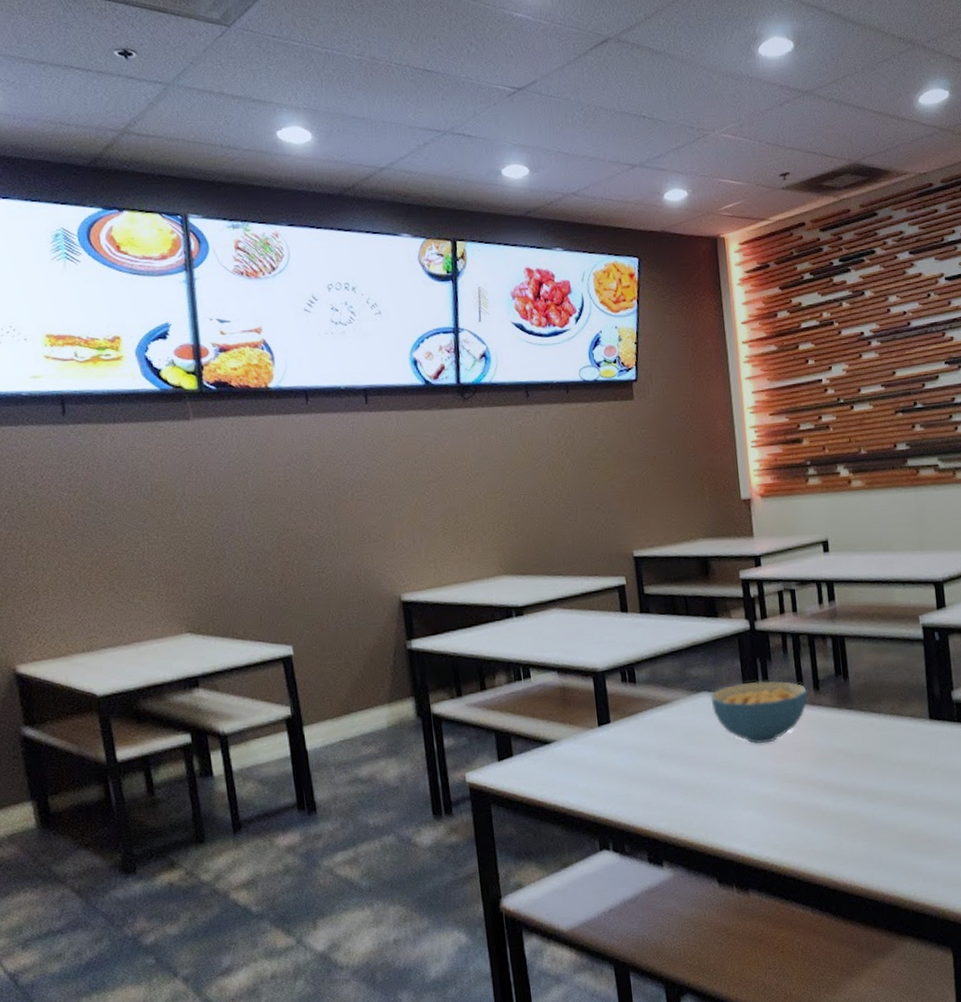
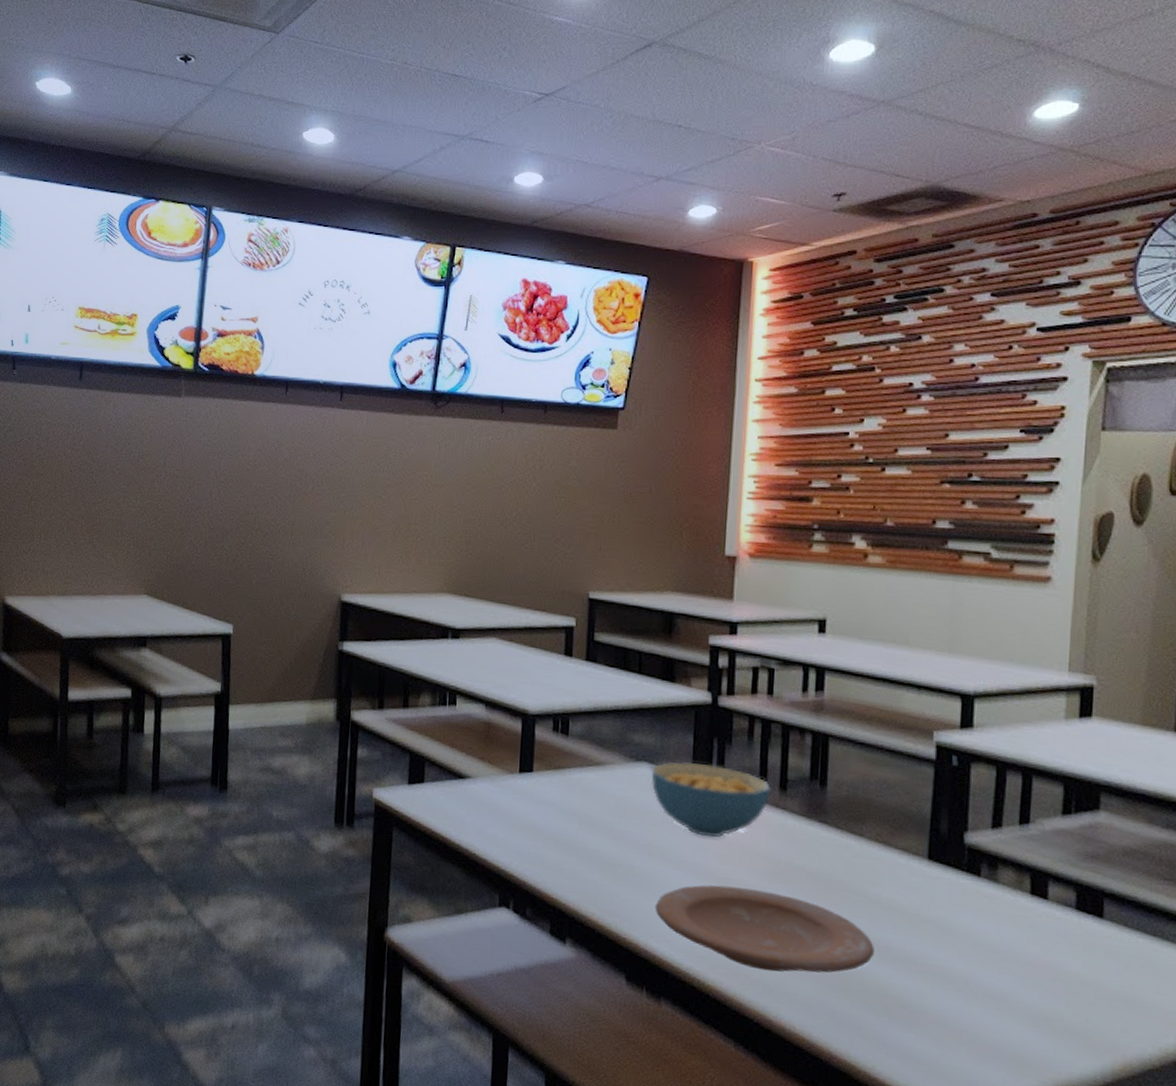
plate: none [731,776,903,843] -> present [655,884,874,973]

